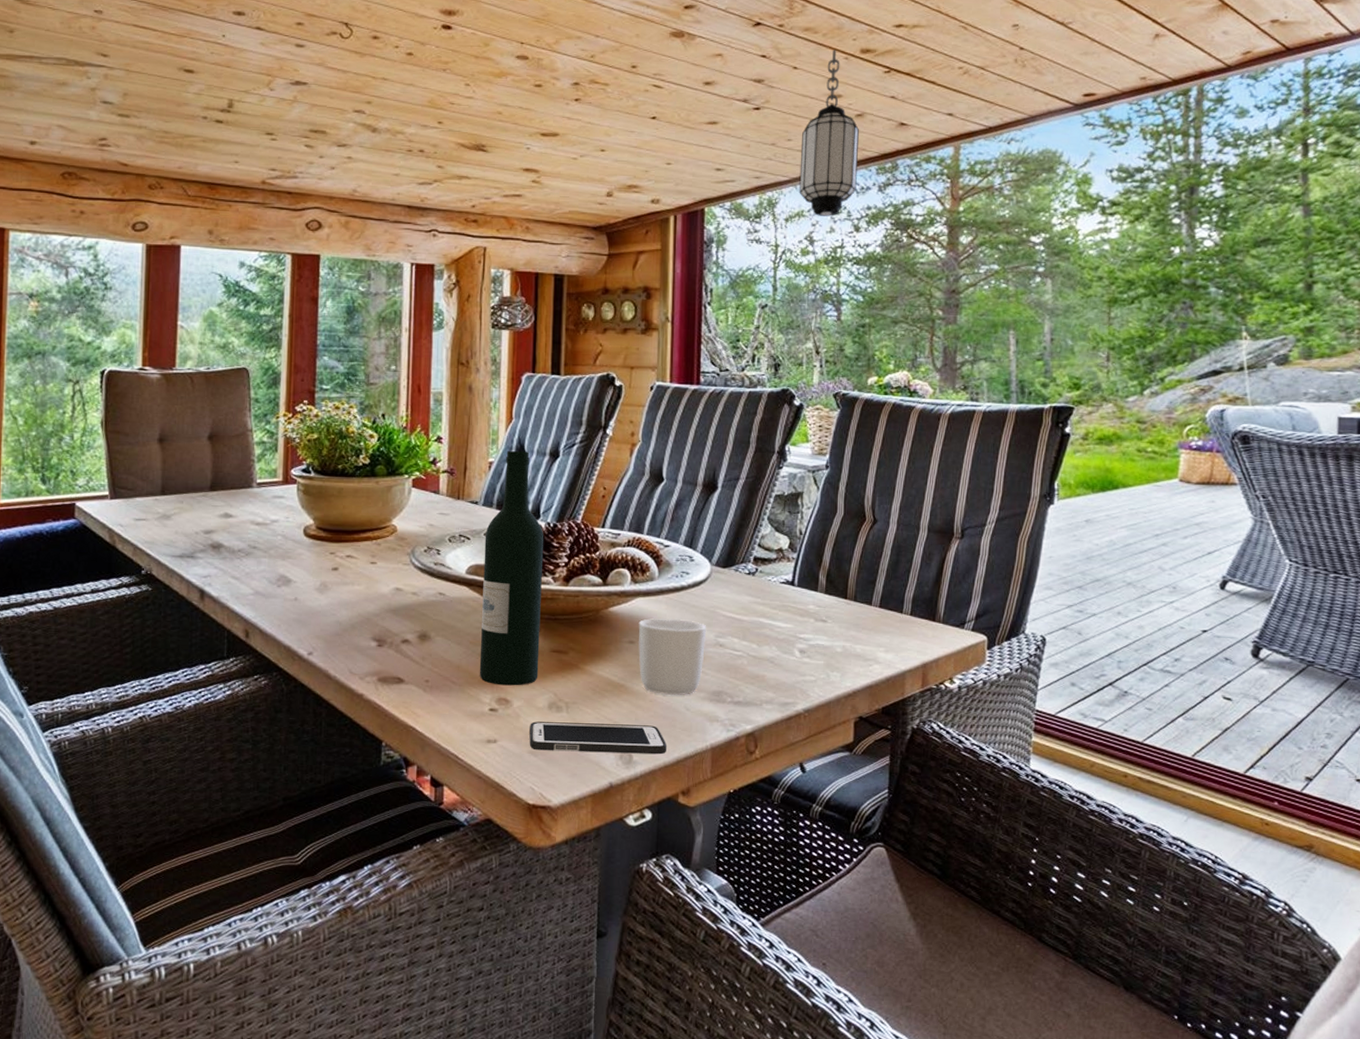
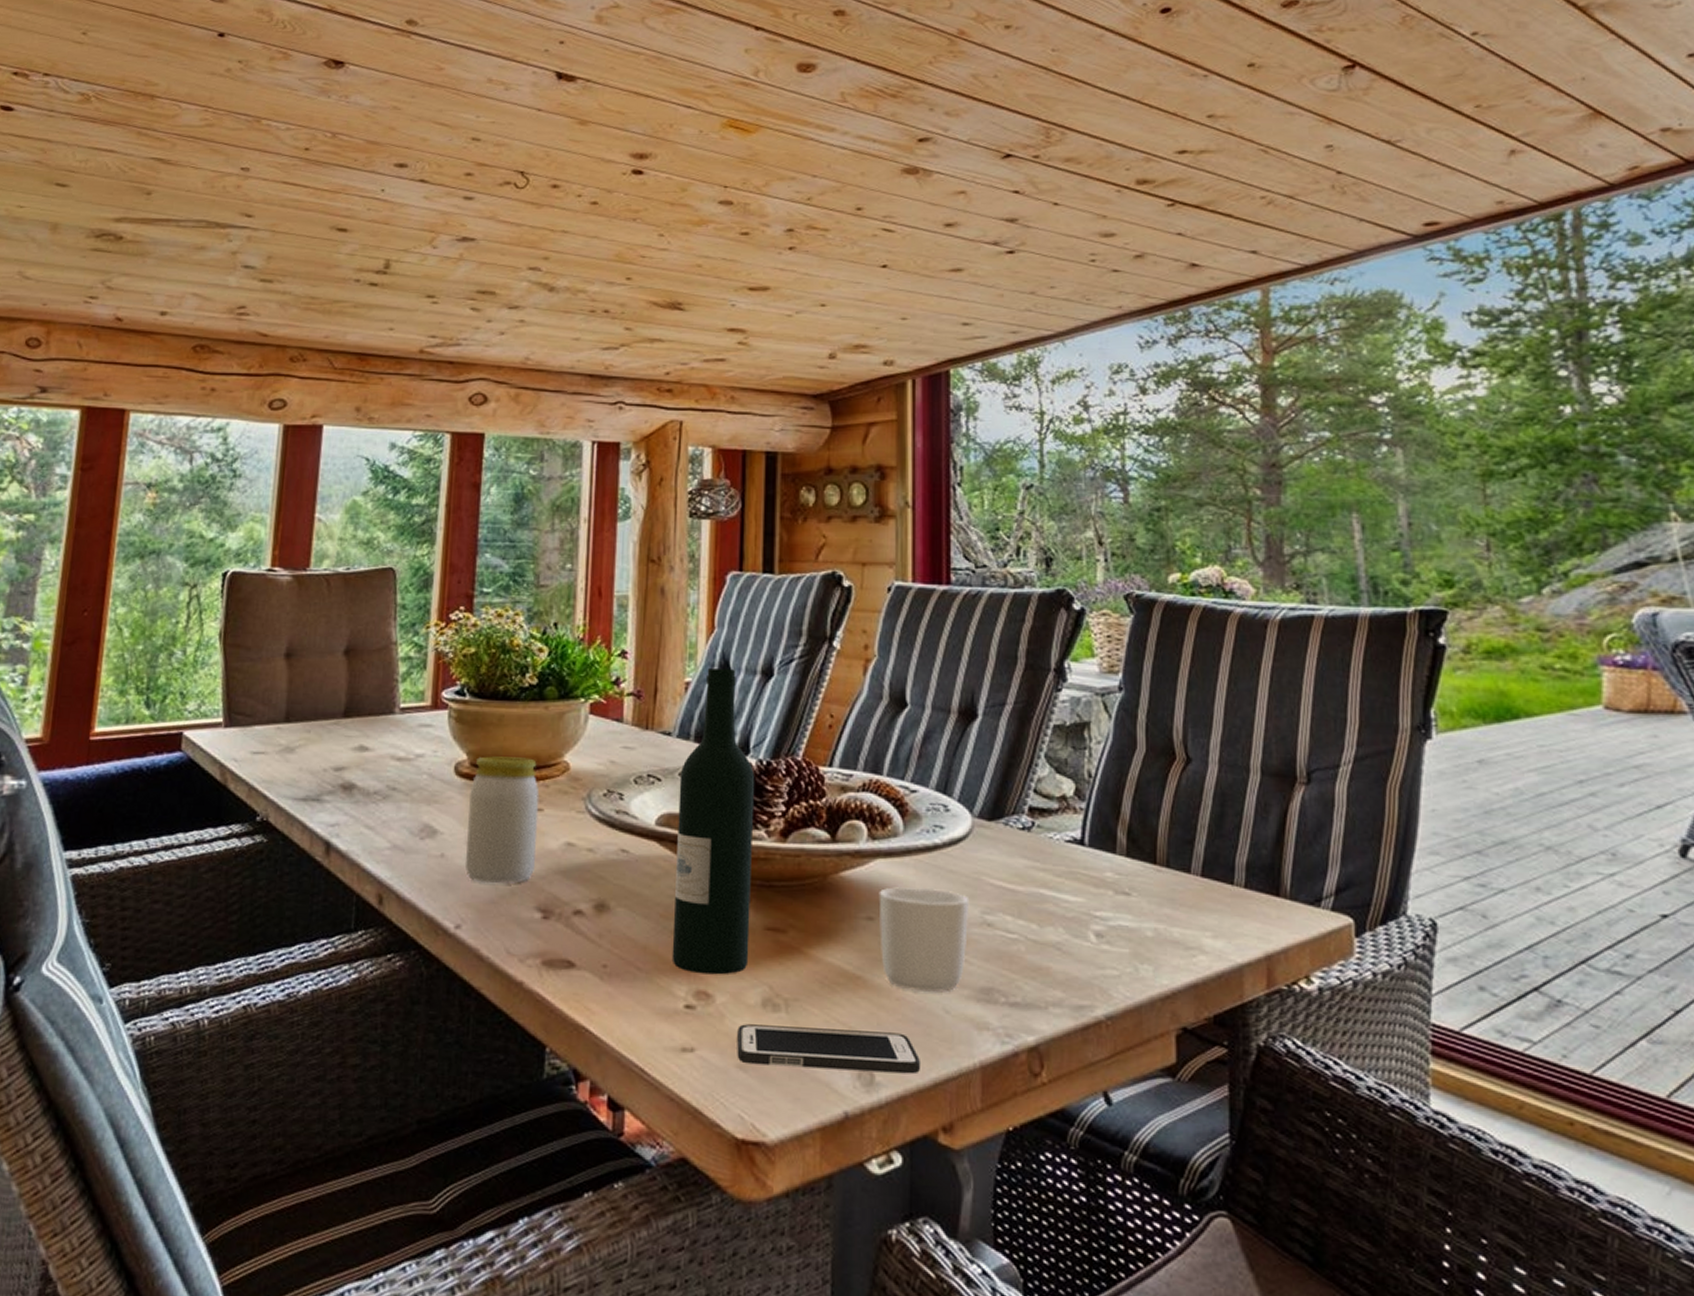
jar: none [314,521,373,621] -> present [464,756,540,885]
hanging lantern: present [799,49,860,217] -> none [1067,181,1141,377]

